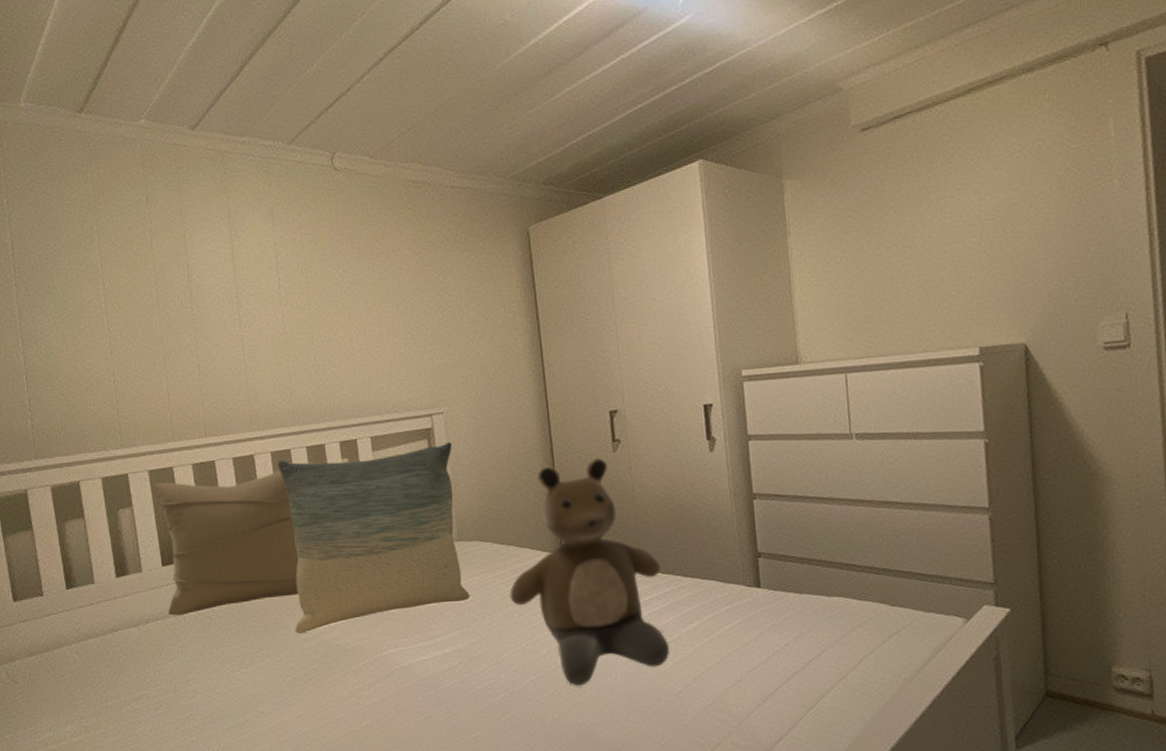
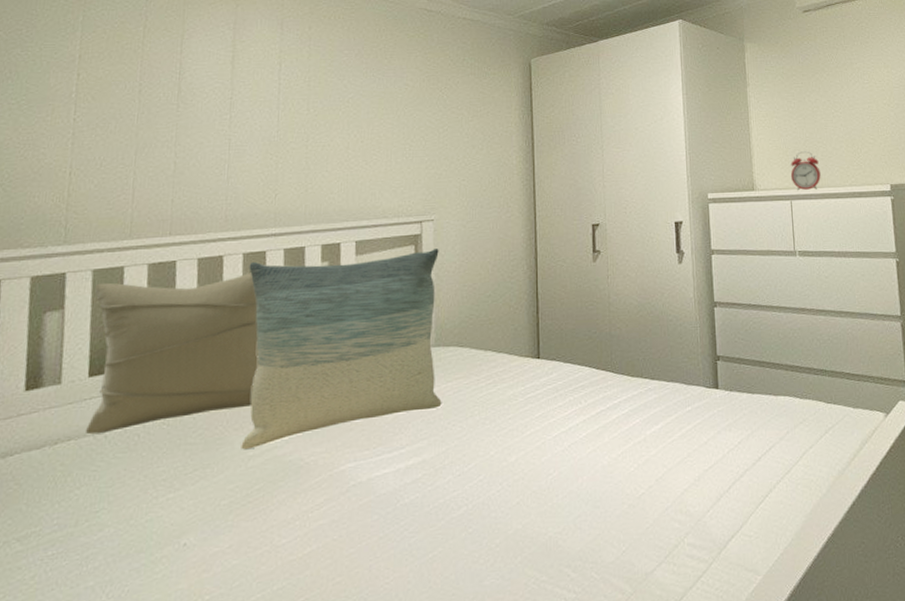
bear: present [509,458,669,686] -> none [483,267,634,494]
alarm clock: none [845,311,885,362] -> present [790,151,821,191]

